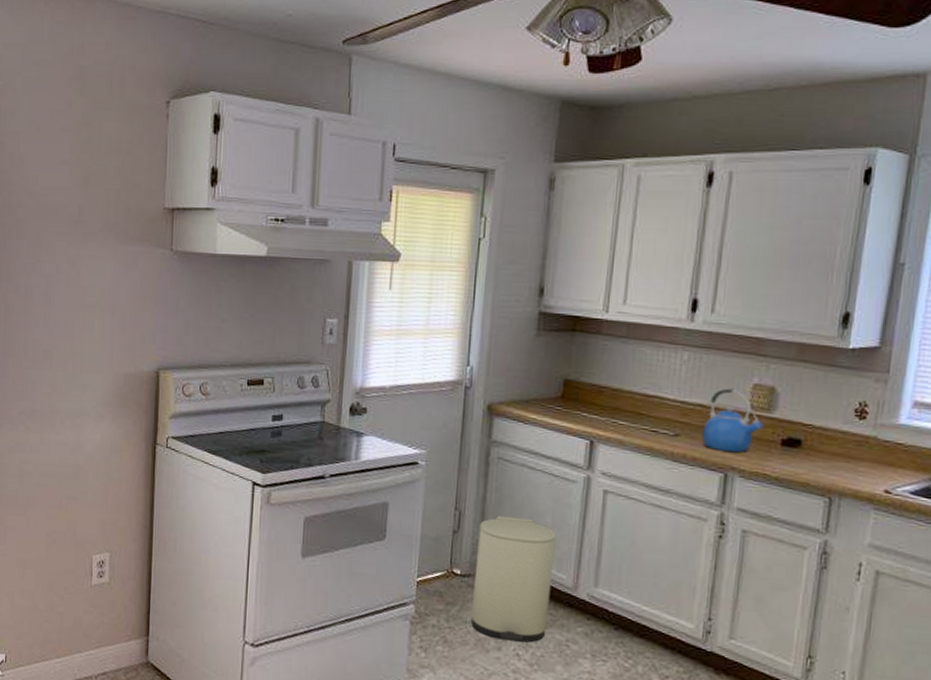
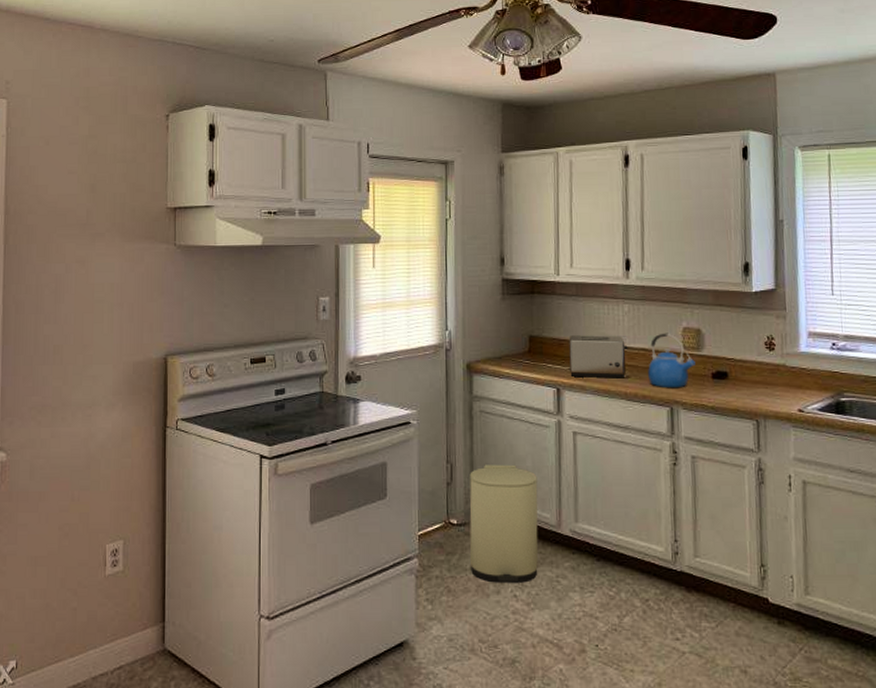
toaster: none [607,382,682,436] -> present [569,335,628,379]

